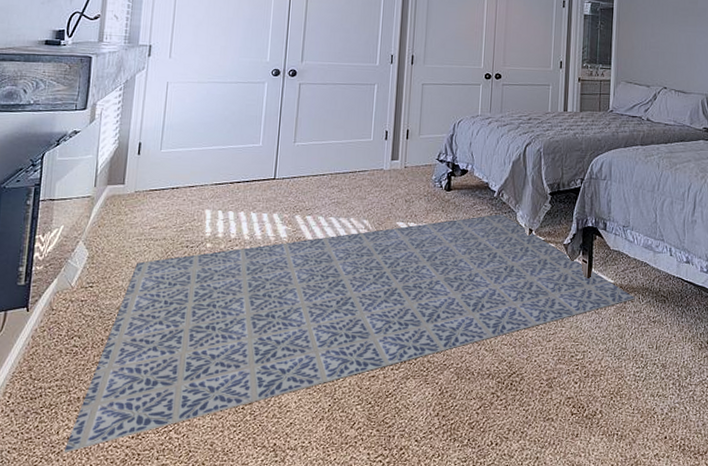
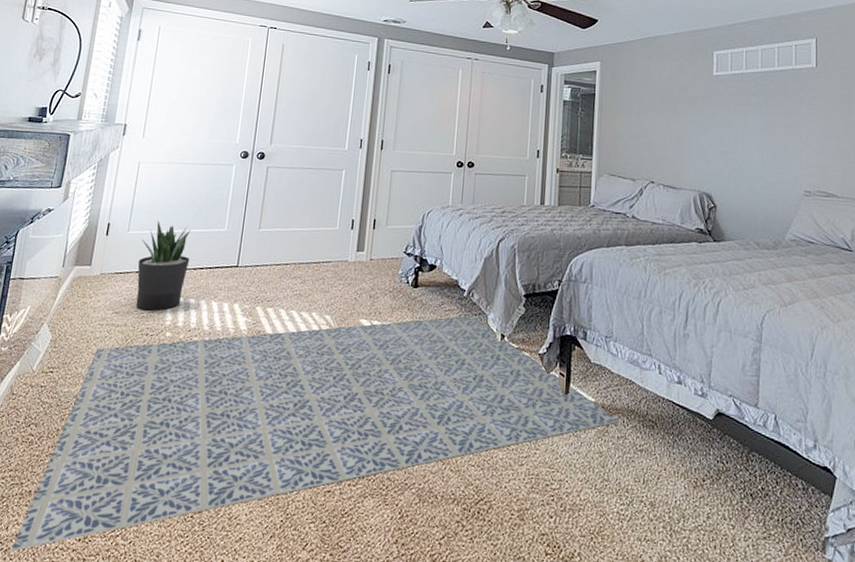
planter: none [173,138,227,224] -> present [135,220,192,311]

